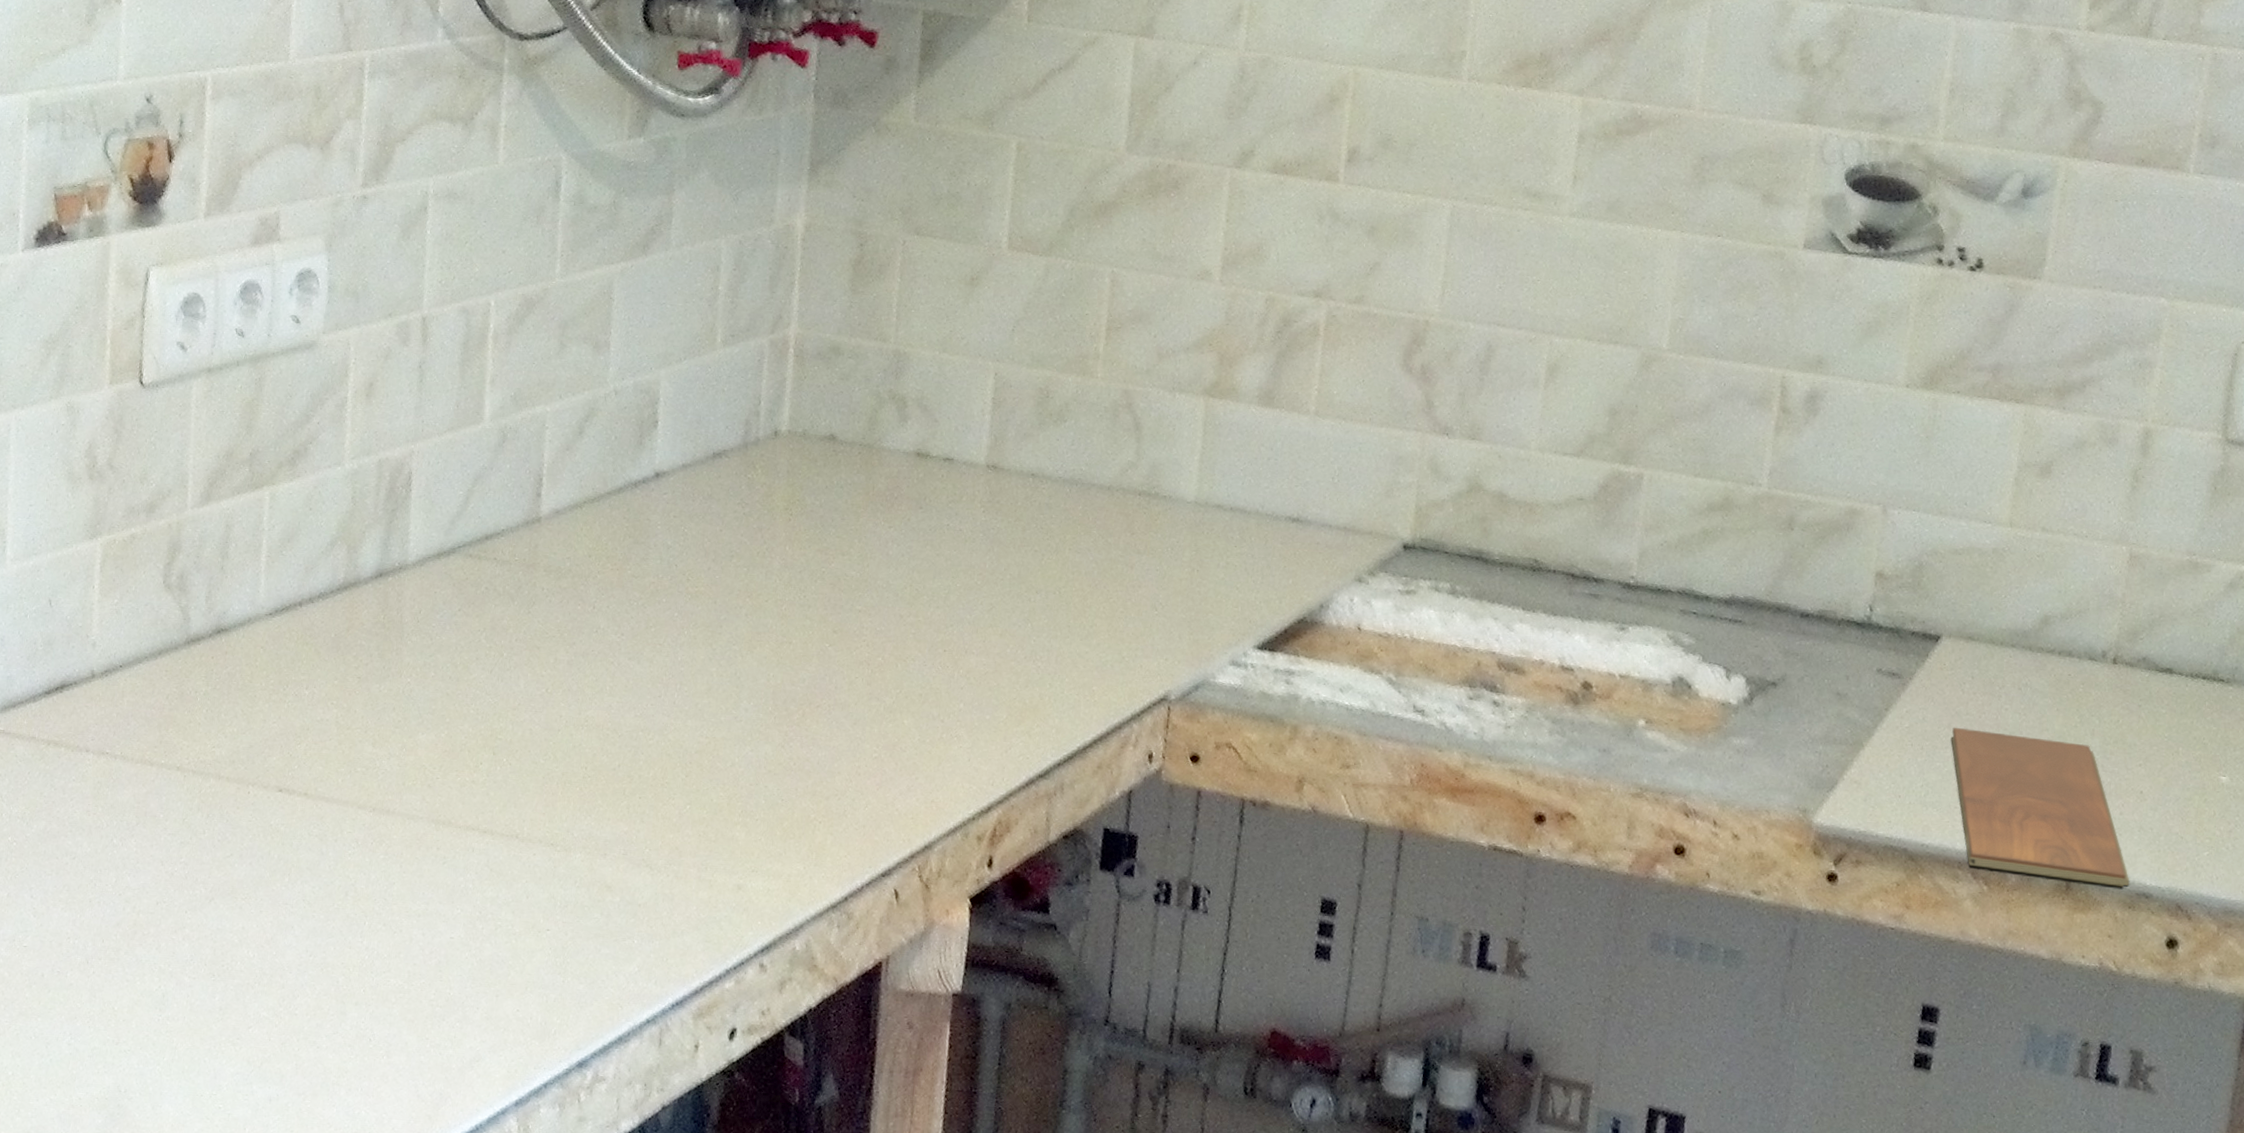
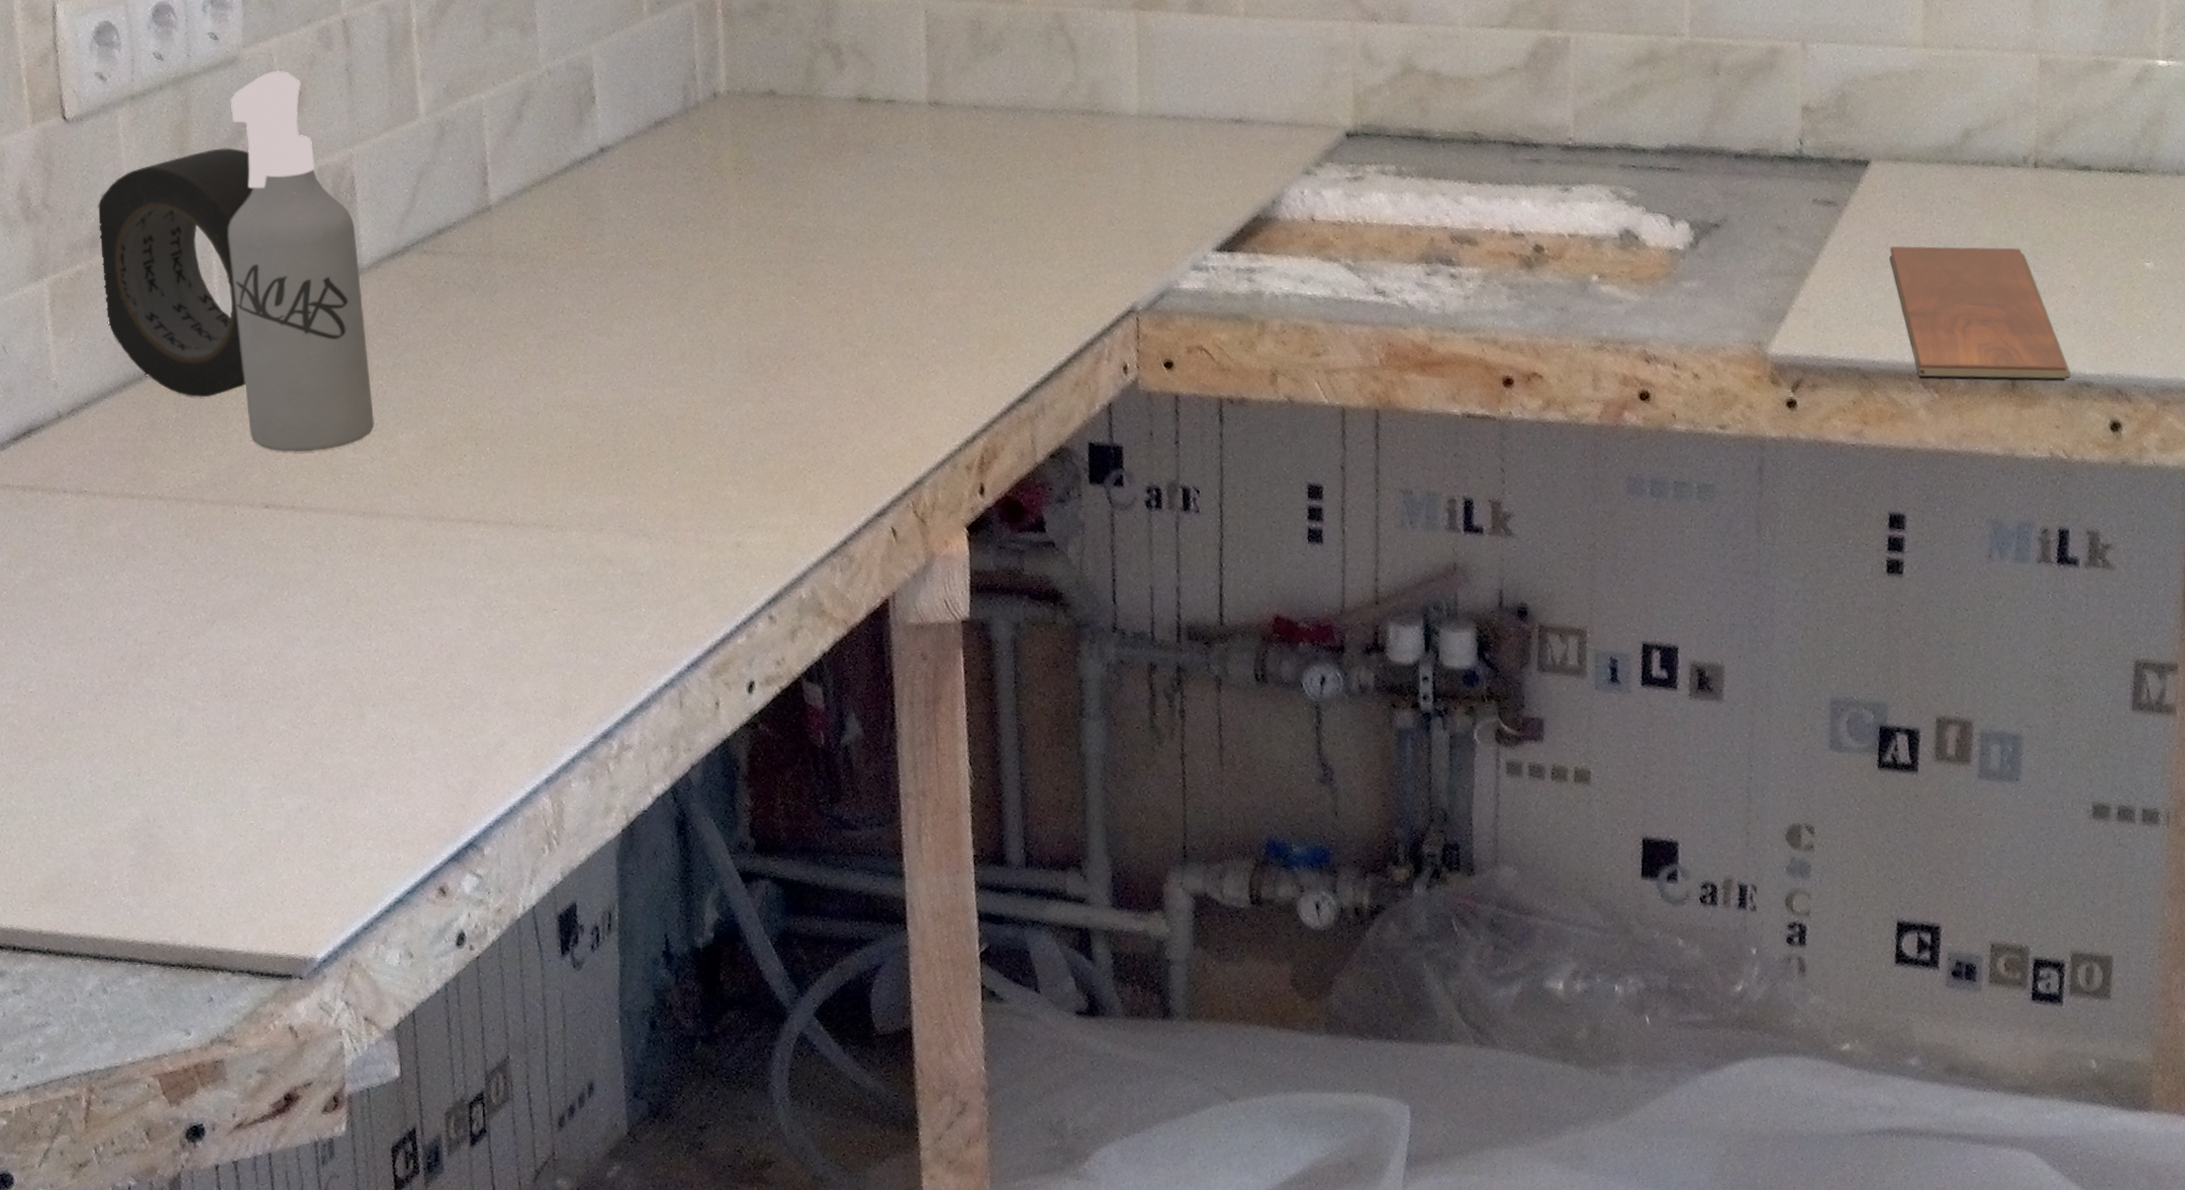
adhesive tape: none [152,429,314,675] -> present [97,148,254,398]
spray bottle: none [274,360,406,742] -> present [227,71,374,452]

